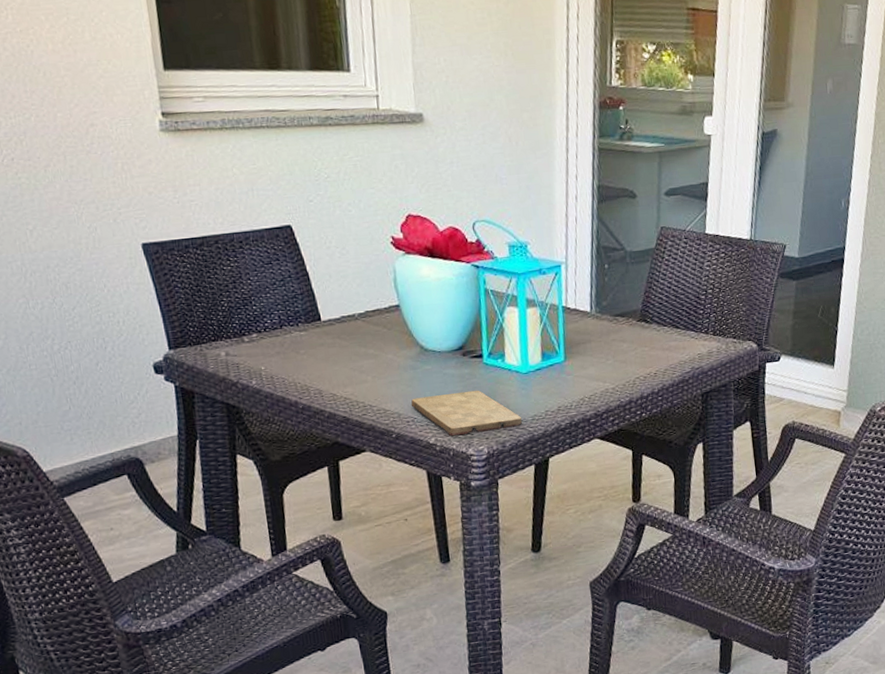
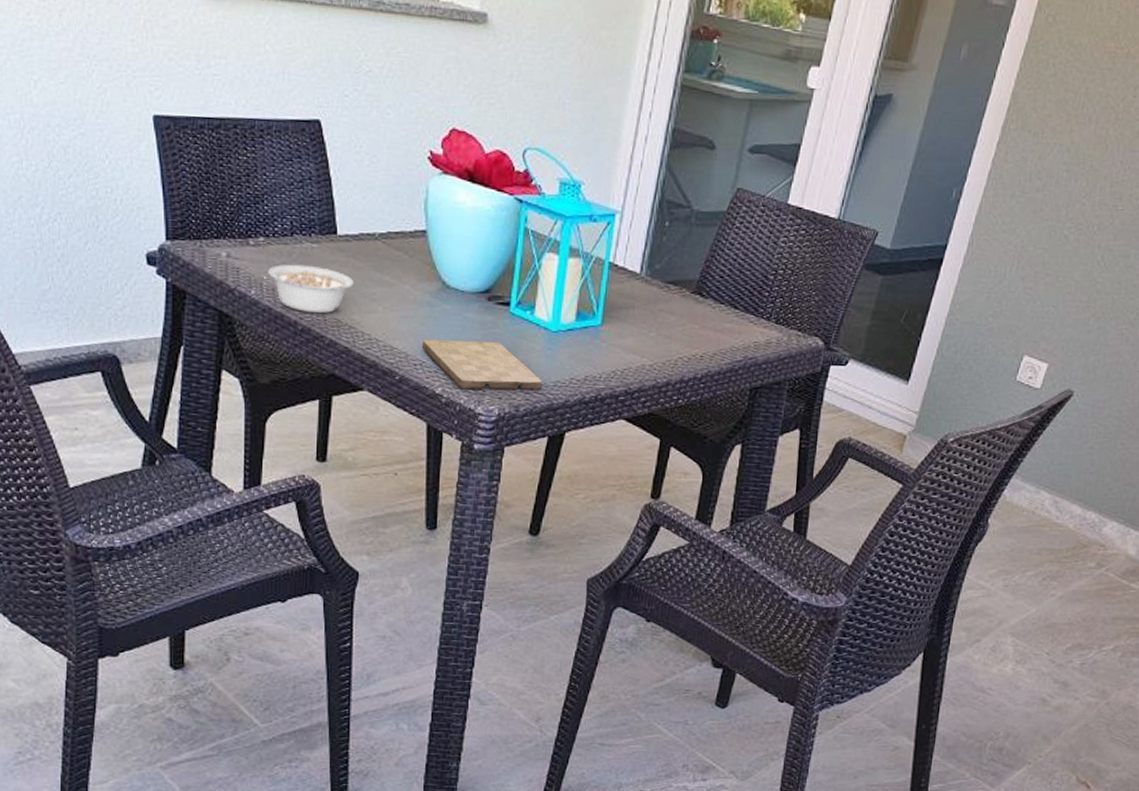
legume: none [264,351,343,392] -> present [268,264,354,314]

